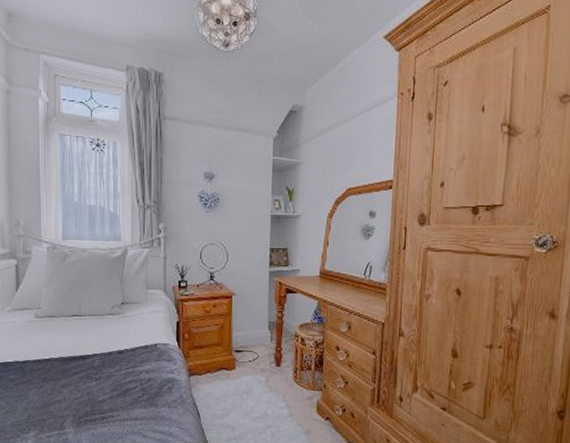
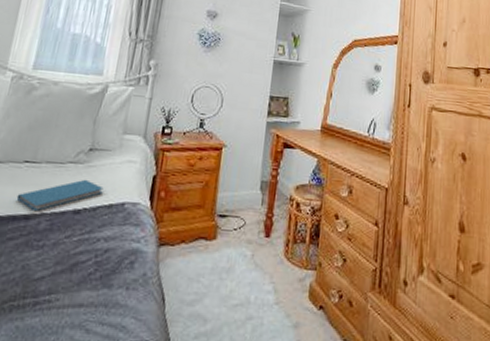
book: none [72,327,138,353] -> present [16,179,104,212]

